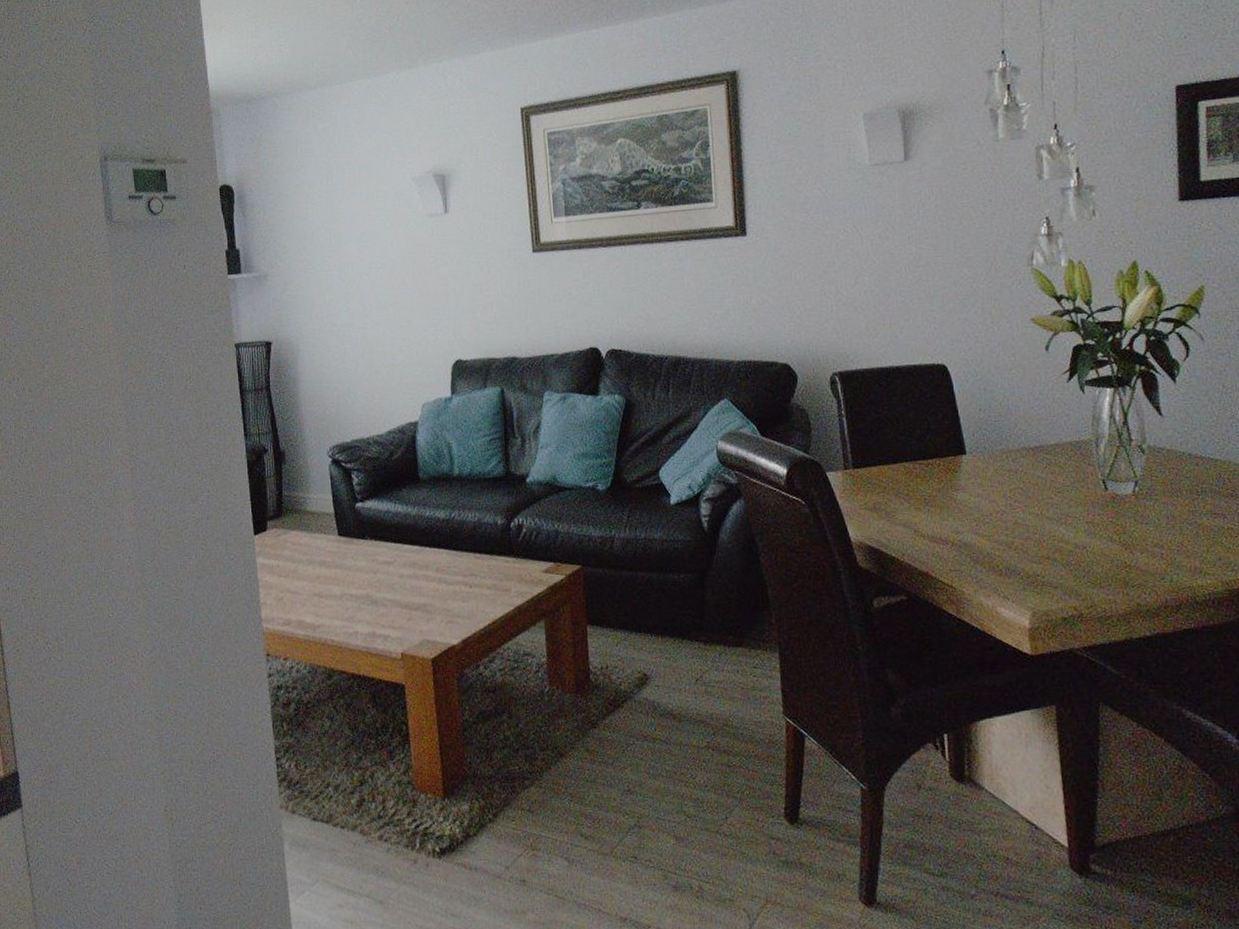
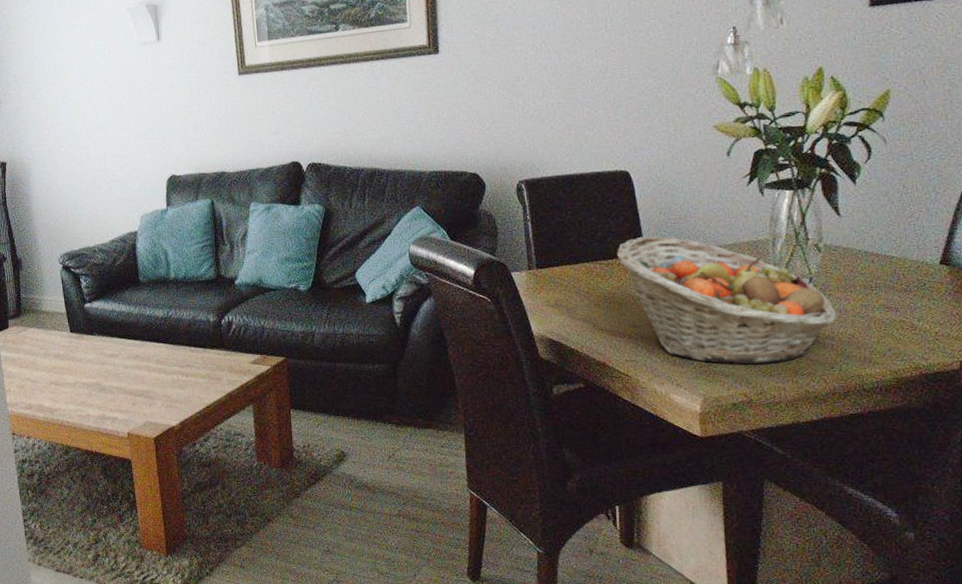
fruit basket: none [936,434,1164,575] -> present [617,235,836,365]

